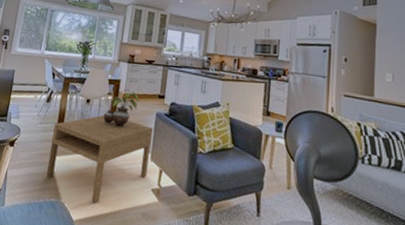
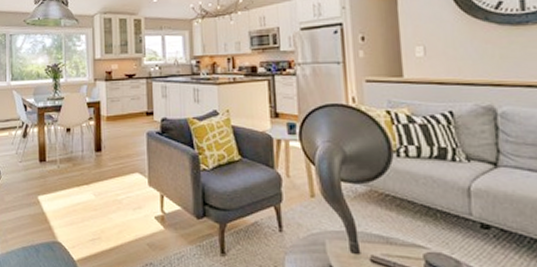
coffee table: present [46,115,153,203] -> none [35,144,147,239]
potted plant: present [103,89,139,127] -> none [88,110,125,154]

